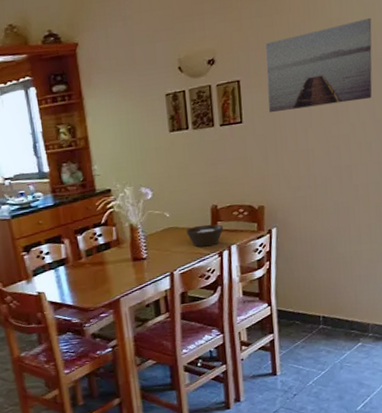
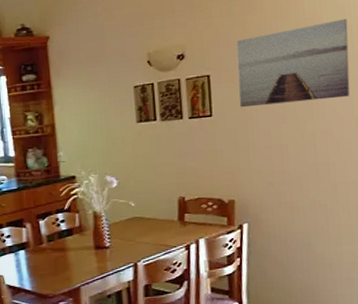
bowl: present [186,224,224,247] -> none [152,216,191,239]

